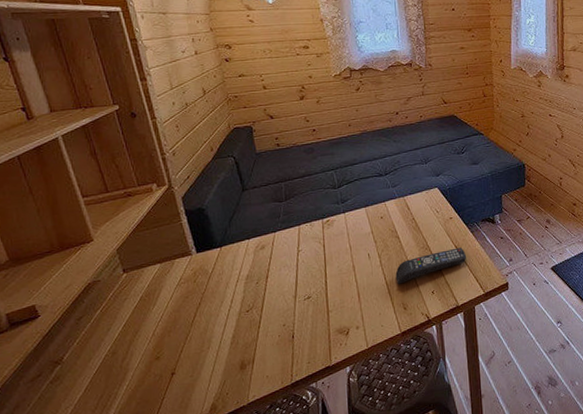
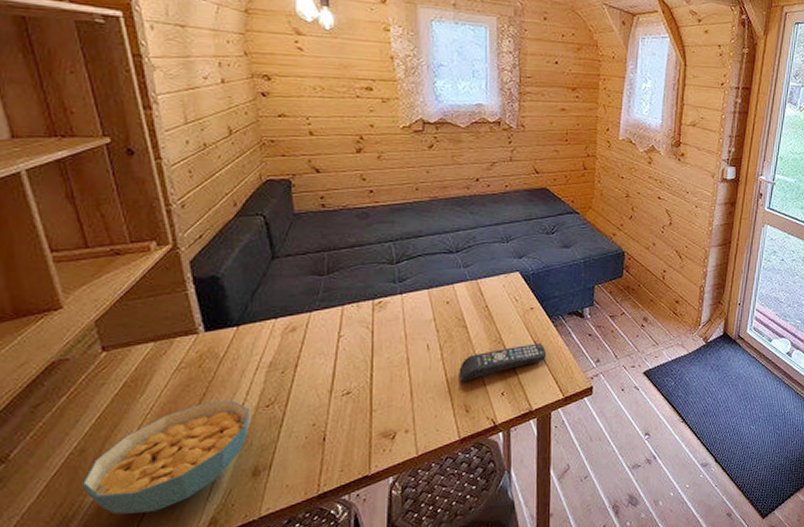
cereal bowl: none [115,308,235,403] -> present [81,400,249,515]

